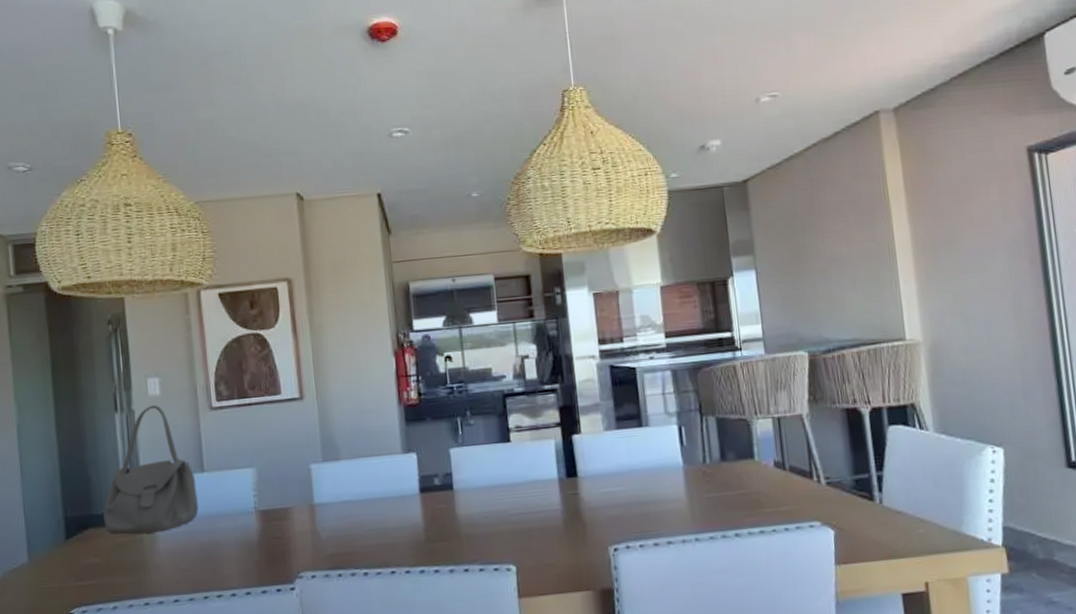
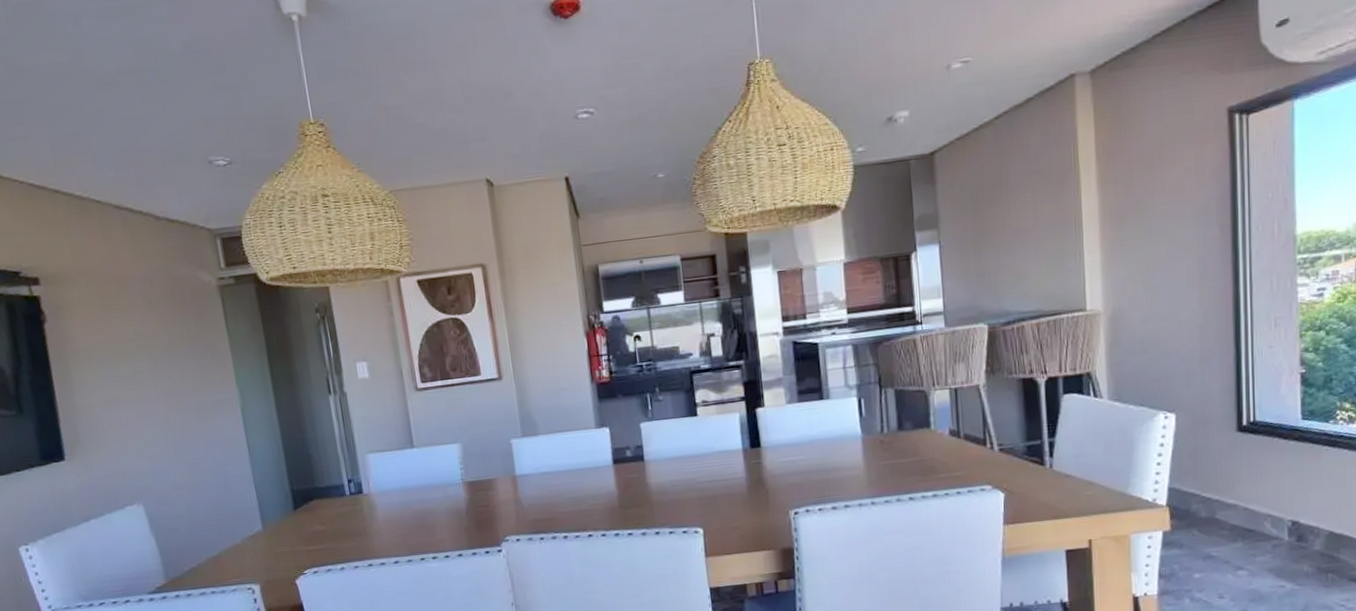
handbag: present [103,404,199,536] -> none [325,387,411,506]

